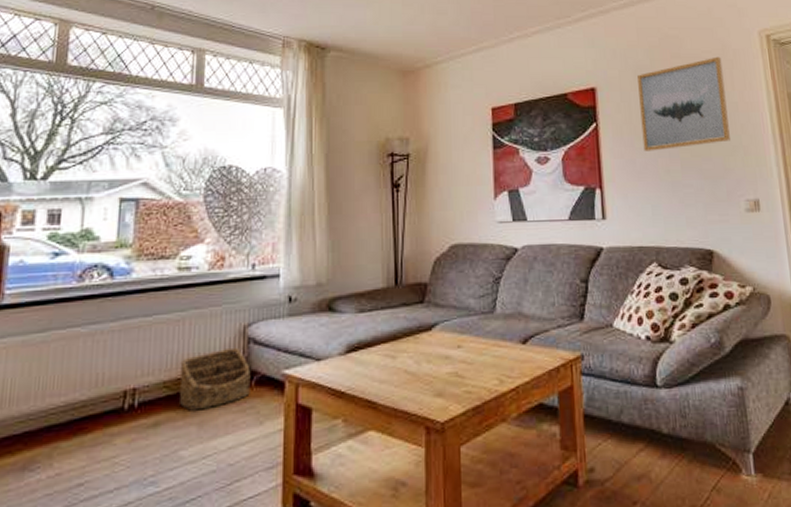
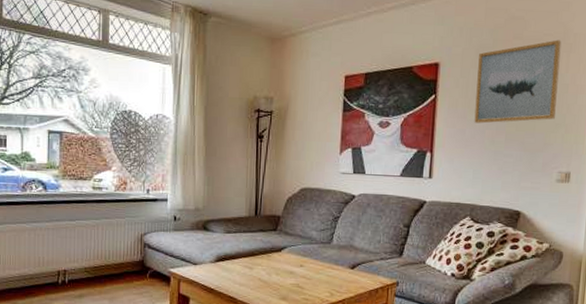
basket: present [179,347,251,411] -> none [96,249,146,290]

